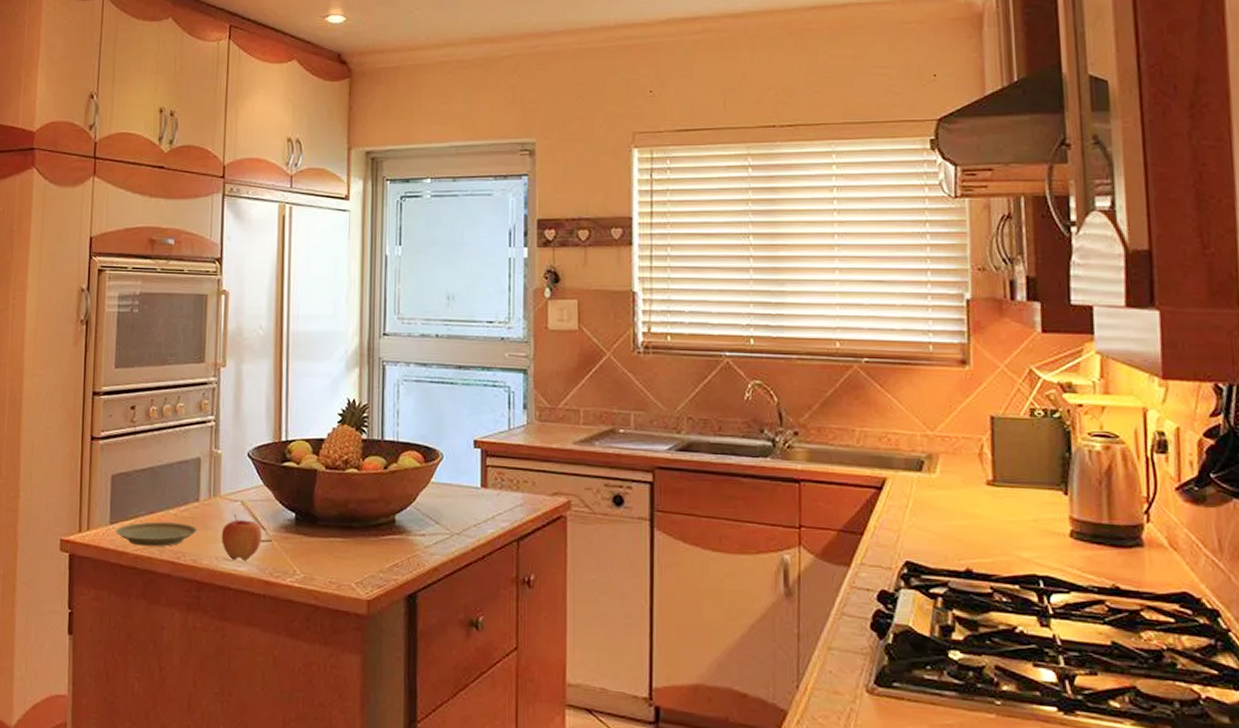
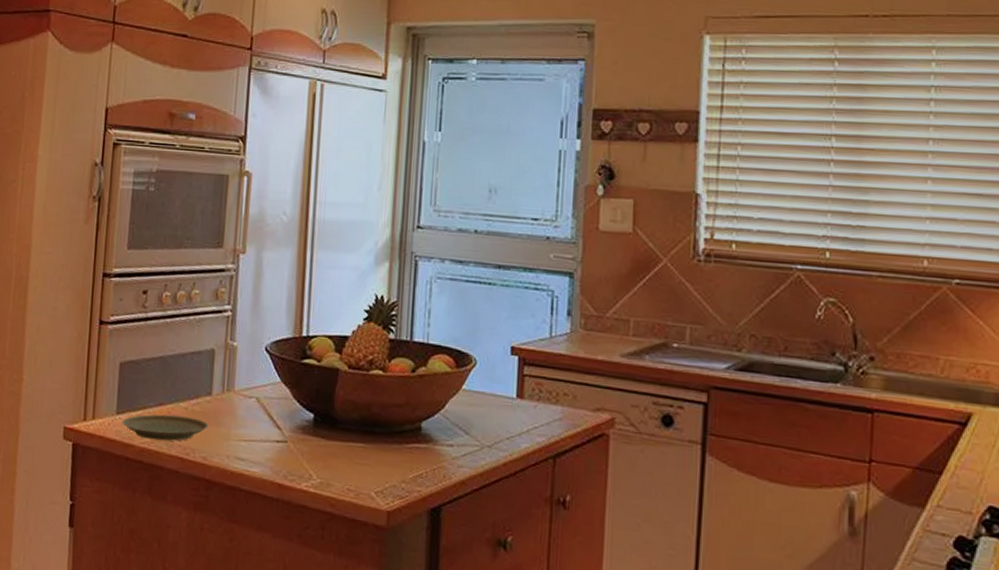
apple: present [221,514,262,561] -> none [233,411,277,462]

